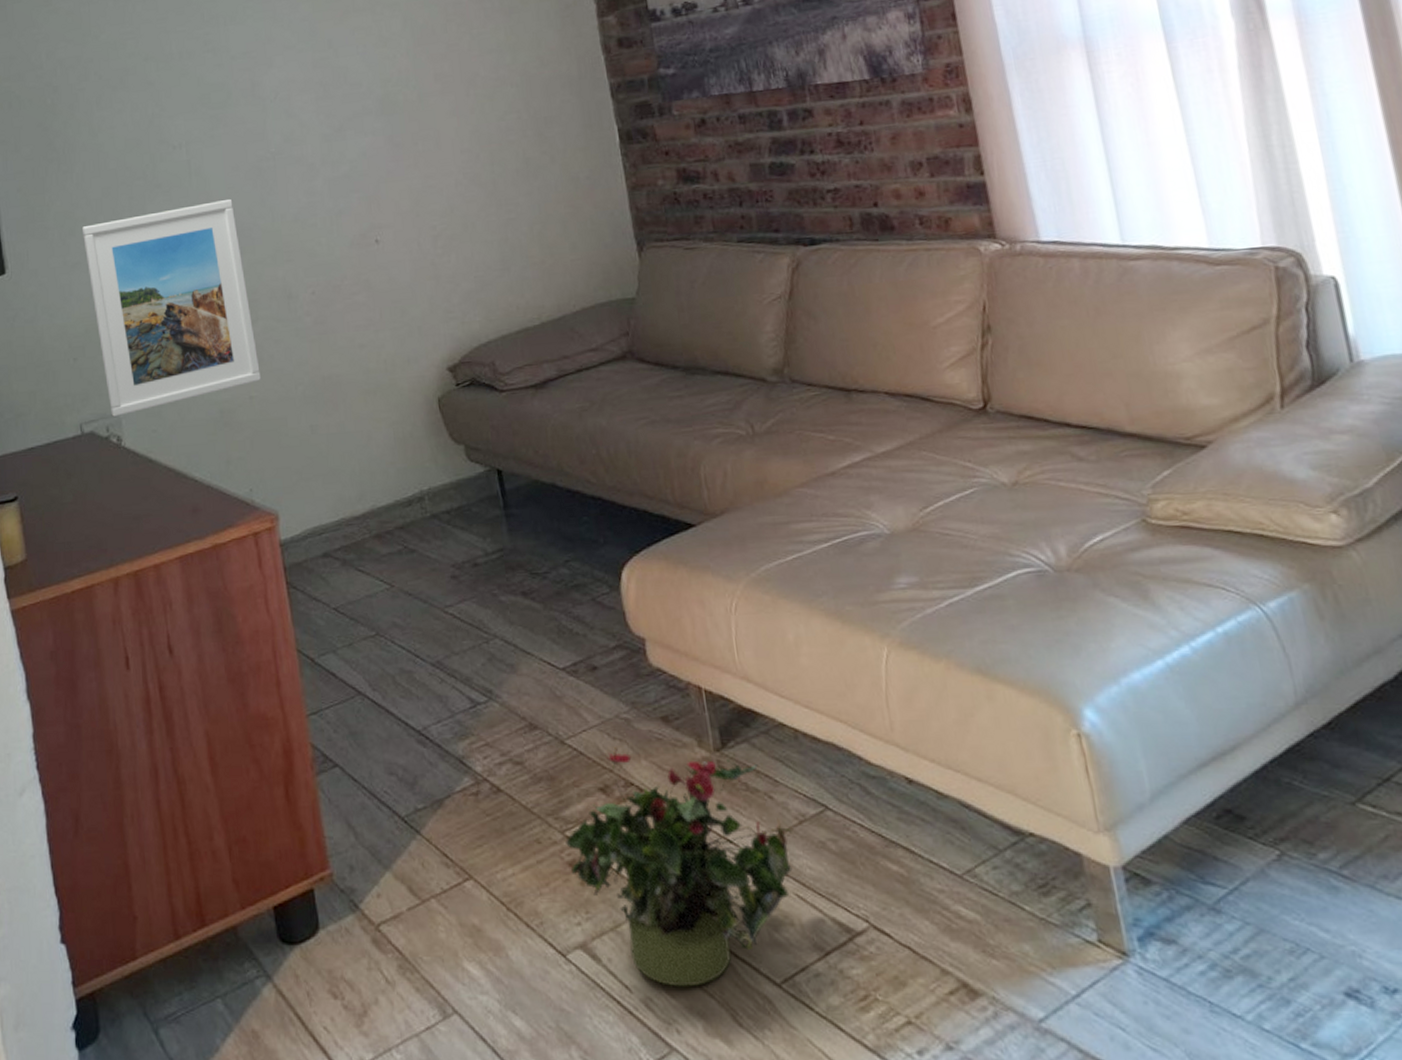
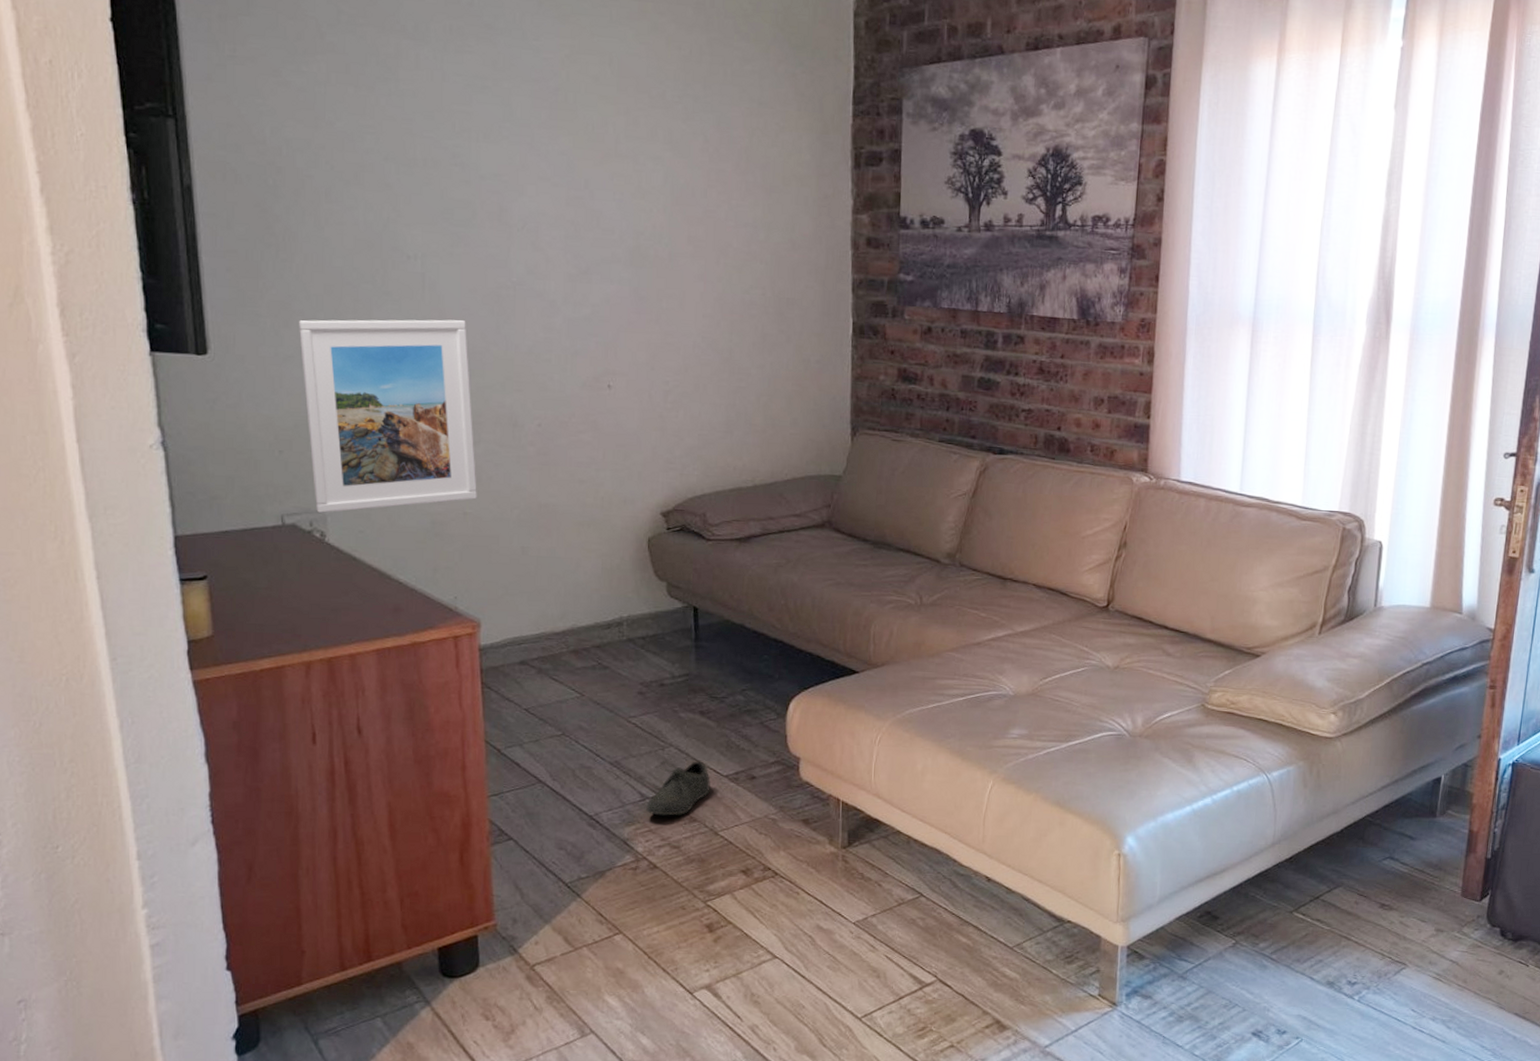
shoe: none [477,647,548,725] -> present [645,754,711,816]
potted plant: present [564,746,793,987] -> none [705,839,892,1019]

